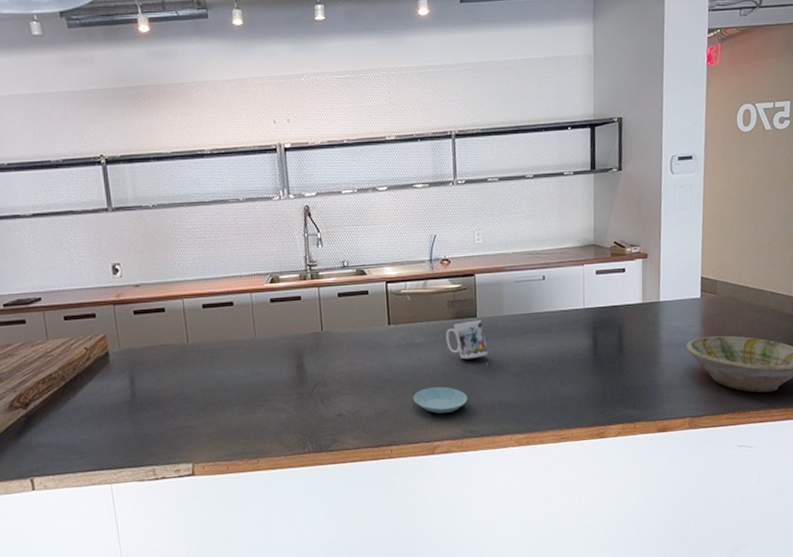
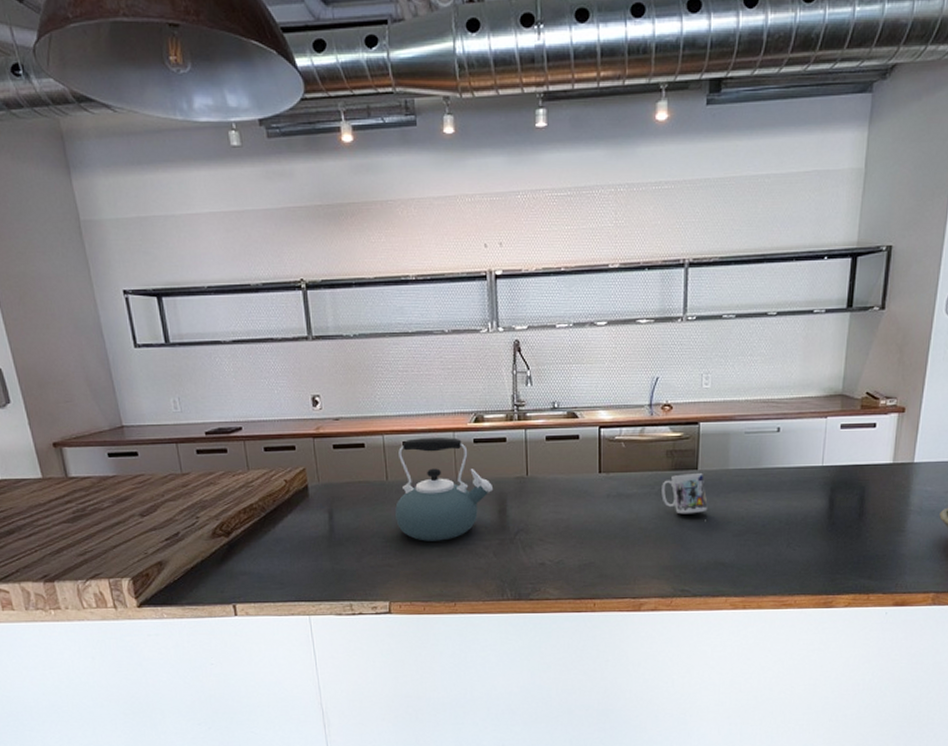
kettle: none [196,298,290,400] -> present [395,438,492,541]
saucer: present [413,386,468,414] -> none [621,542,681,570]

